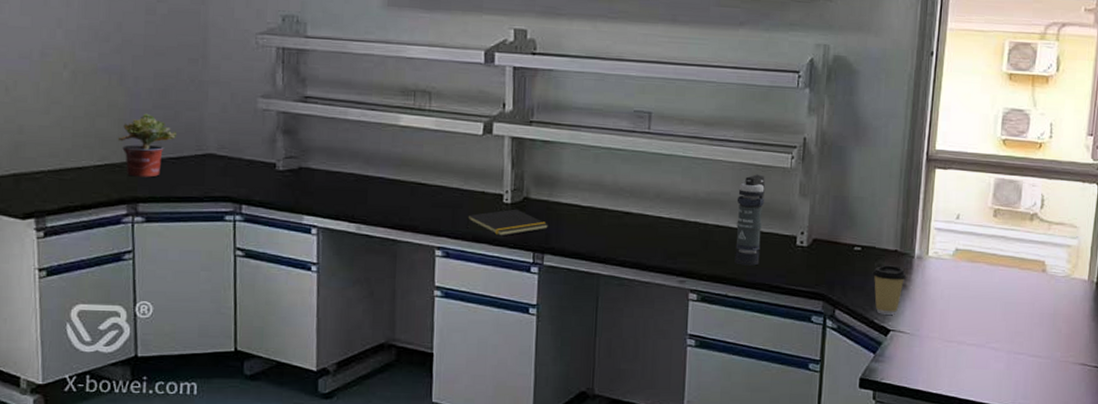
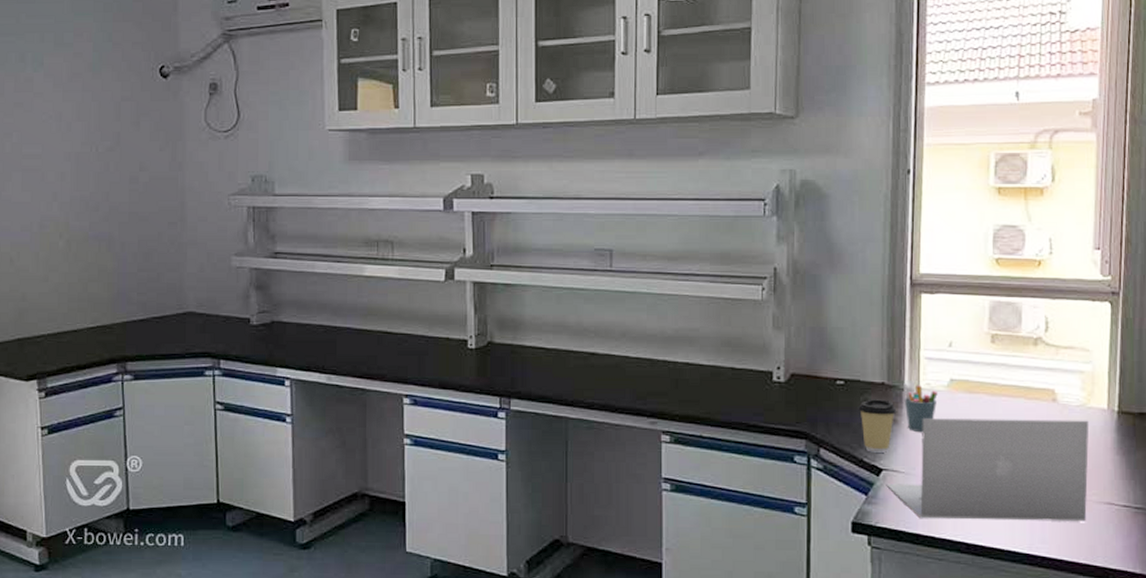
potted plant: present [117,113,178,177] -> none [107,276,160,337]
notepad: present [466,209,548,236] -> none [432,353,513,382]
smoke grenade: present [735,174,765,266] -> none [706,308,737,404]
laptop: none [892,284,1072,380] -> present [886,418,1090,522]
pen holder: none [913,251,944,298] -> present [904,383,938,433]

